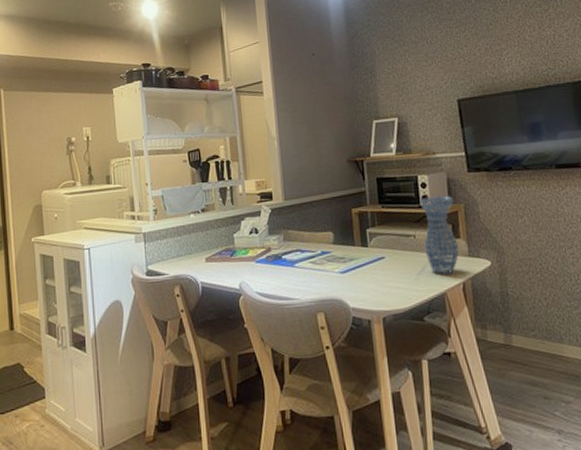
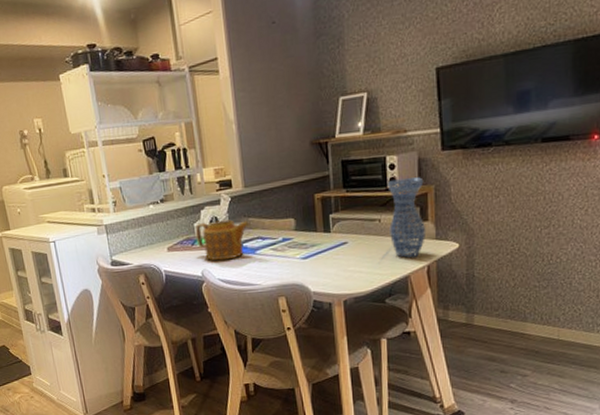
teapot: none [235,231,289,273] -> present [196,219,250,261]

